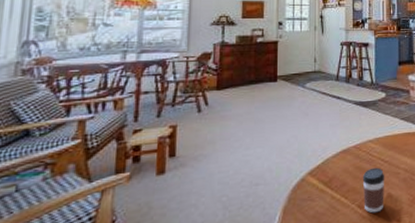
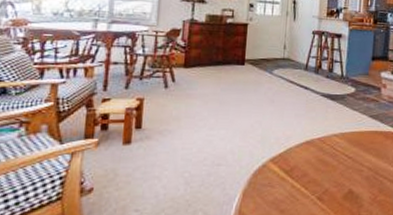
coffee cup: present [362,167,385,213] -> none [323,162,348,207]

